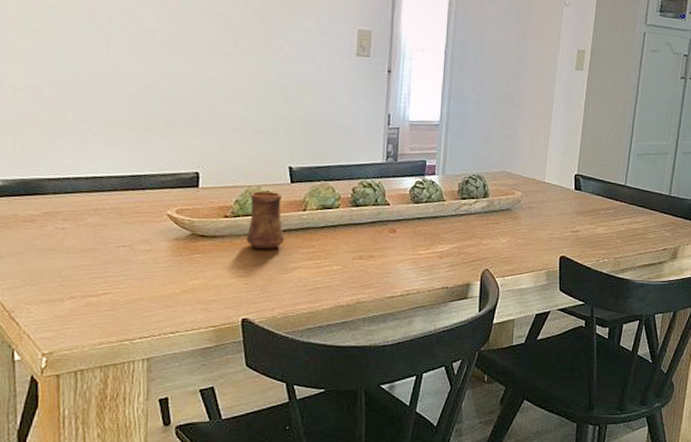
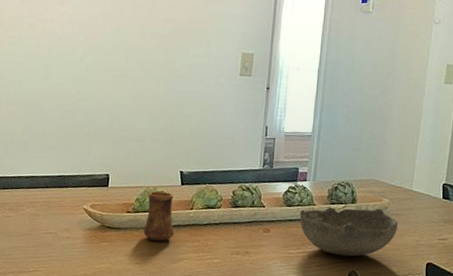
bowl: none [428,202,531,254] -> present [299,207,398,257]

